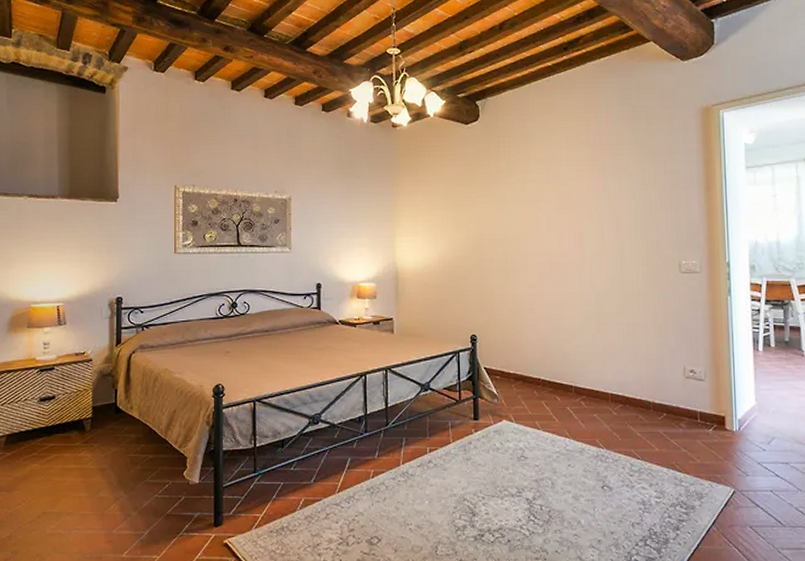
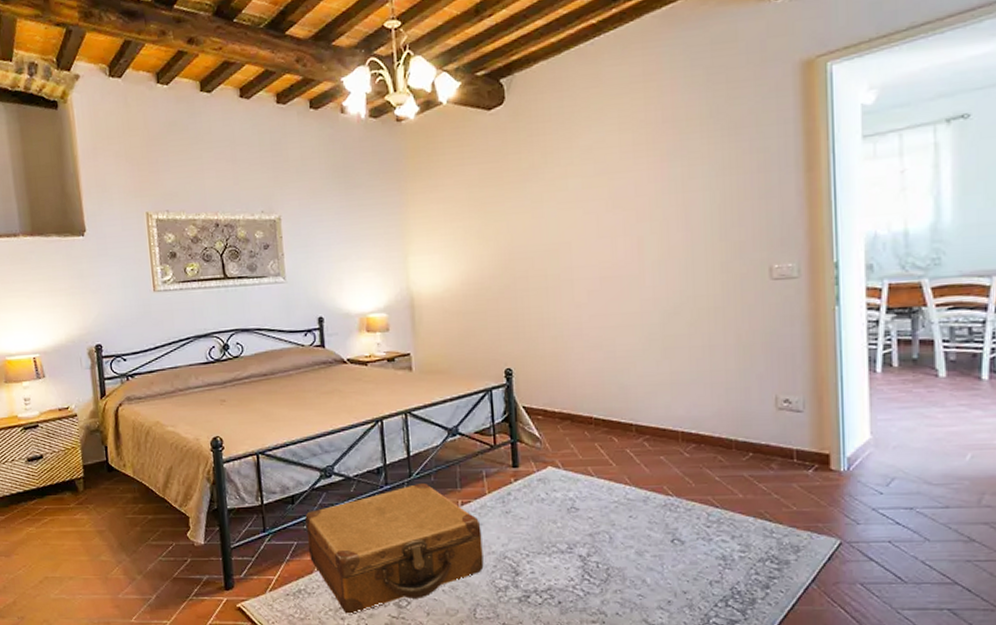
suitcase: none [292,431,446,550] -> present [305,482,484,614]

